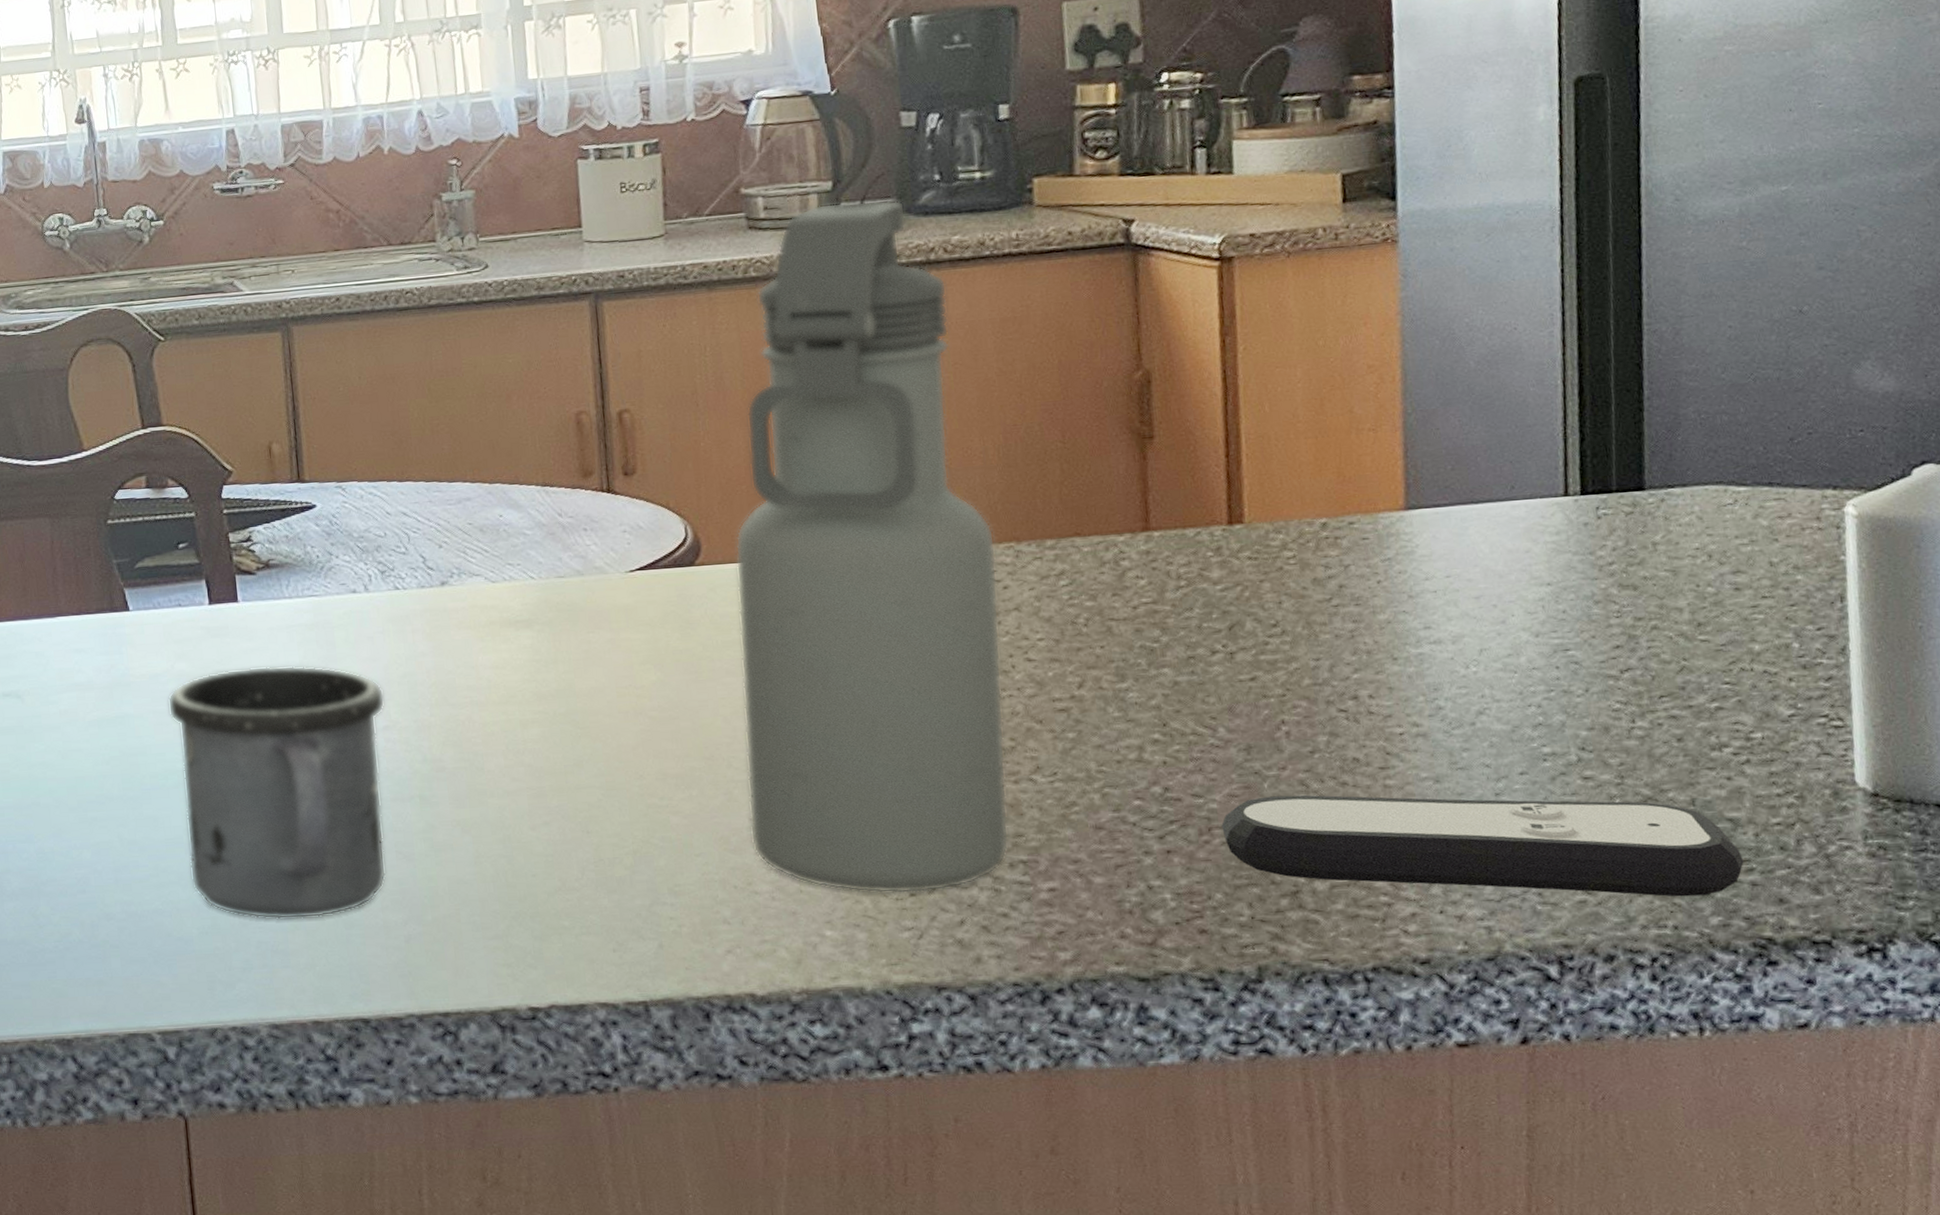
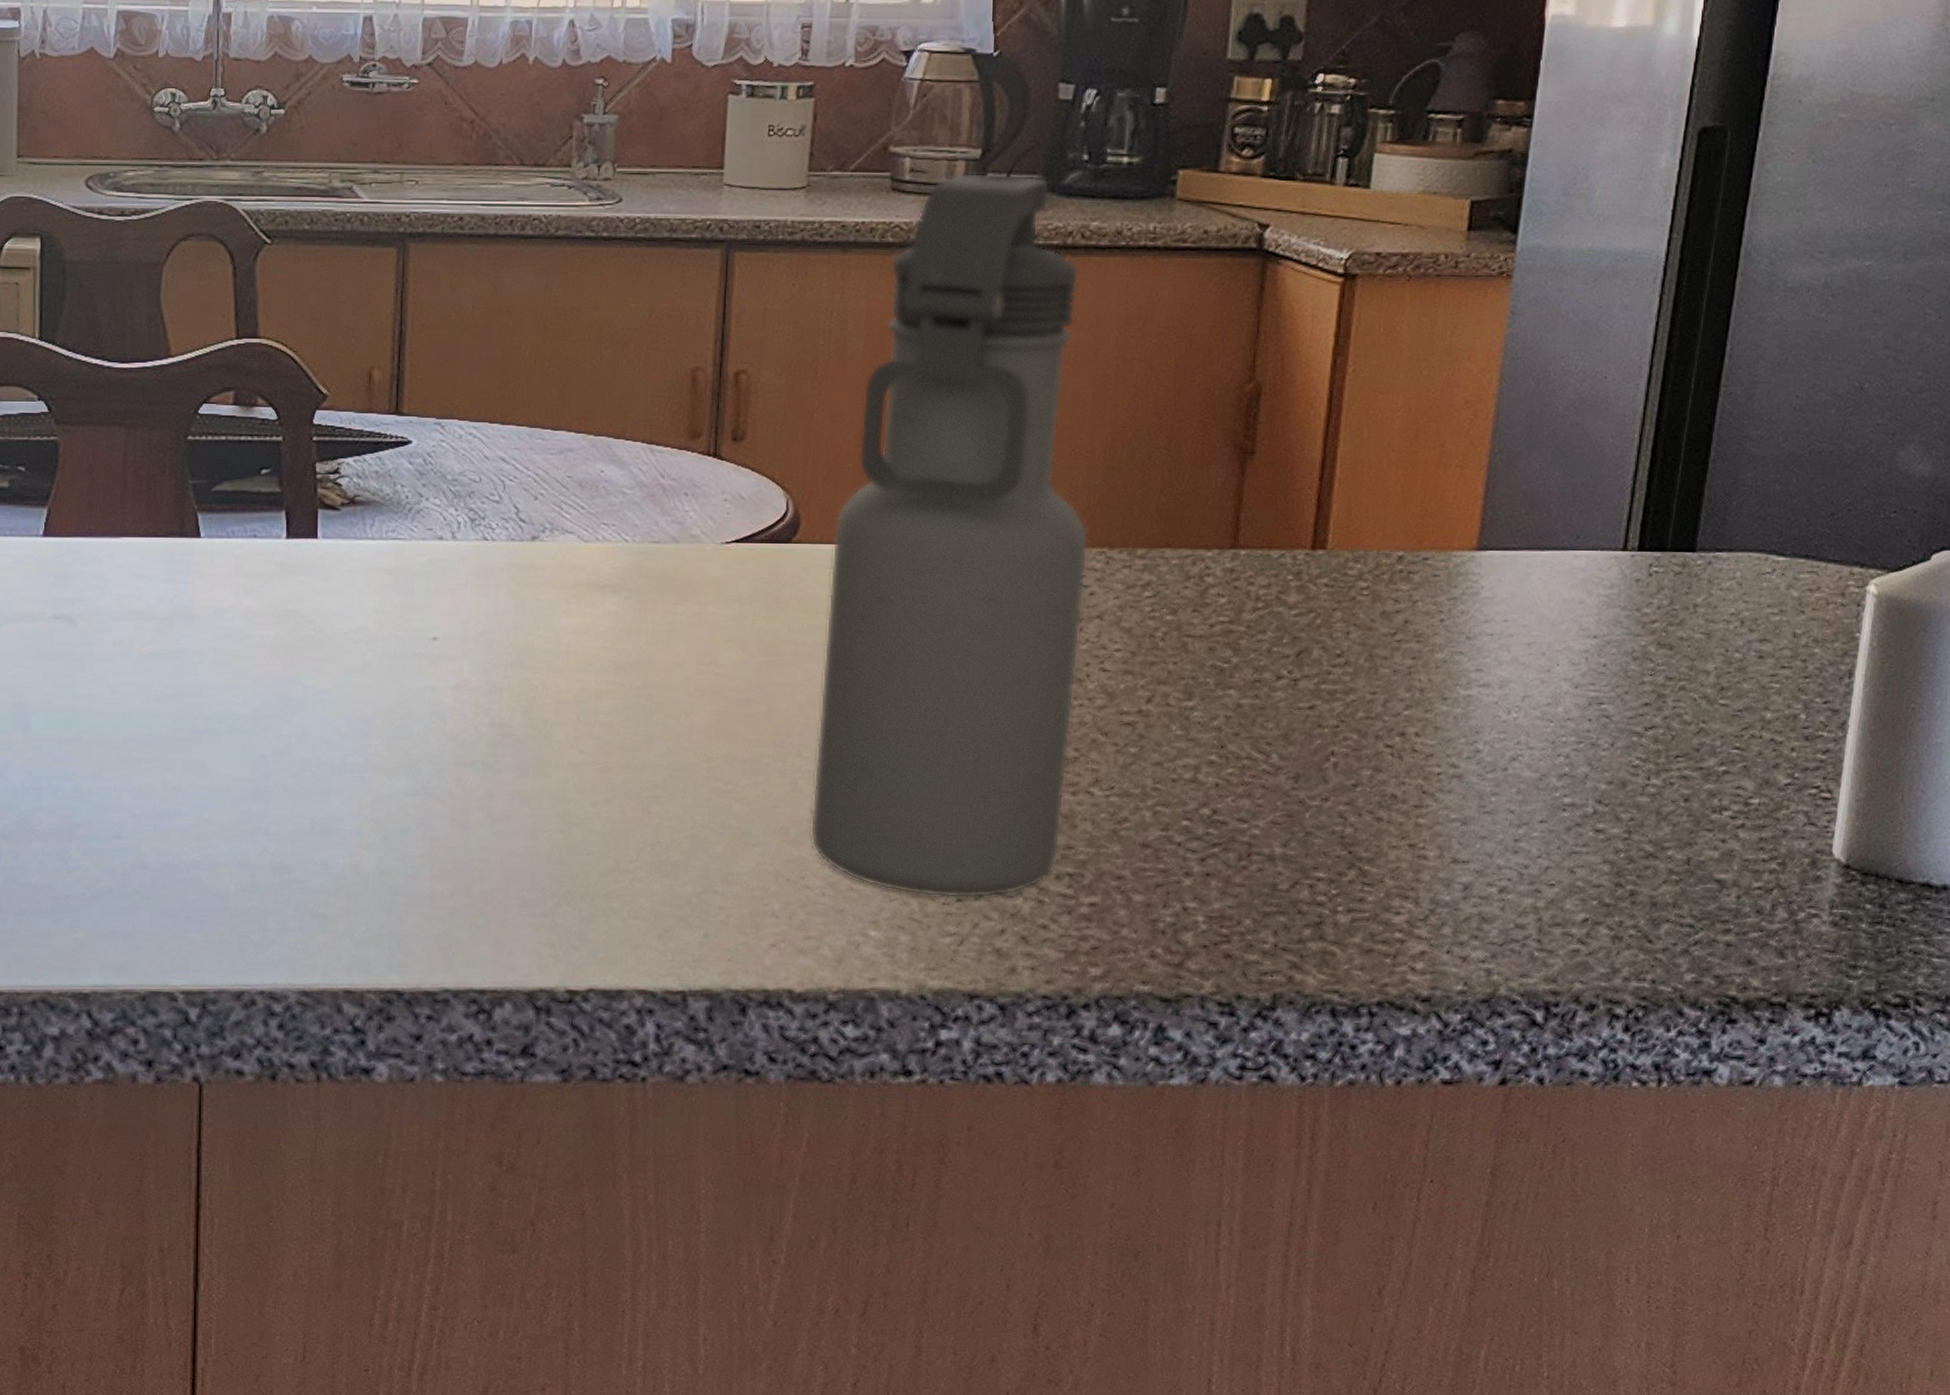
mug: present [167,665,386,920] -> none [230,610,459,882]
remote control: present [1221,794,1744,897] -> none [1260,826,1723,953]

